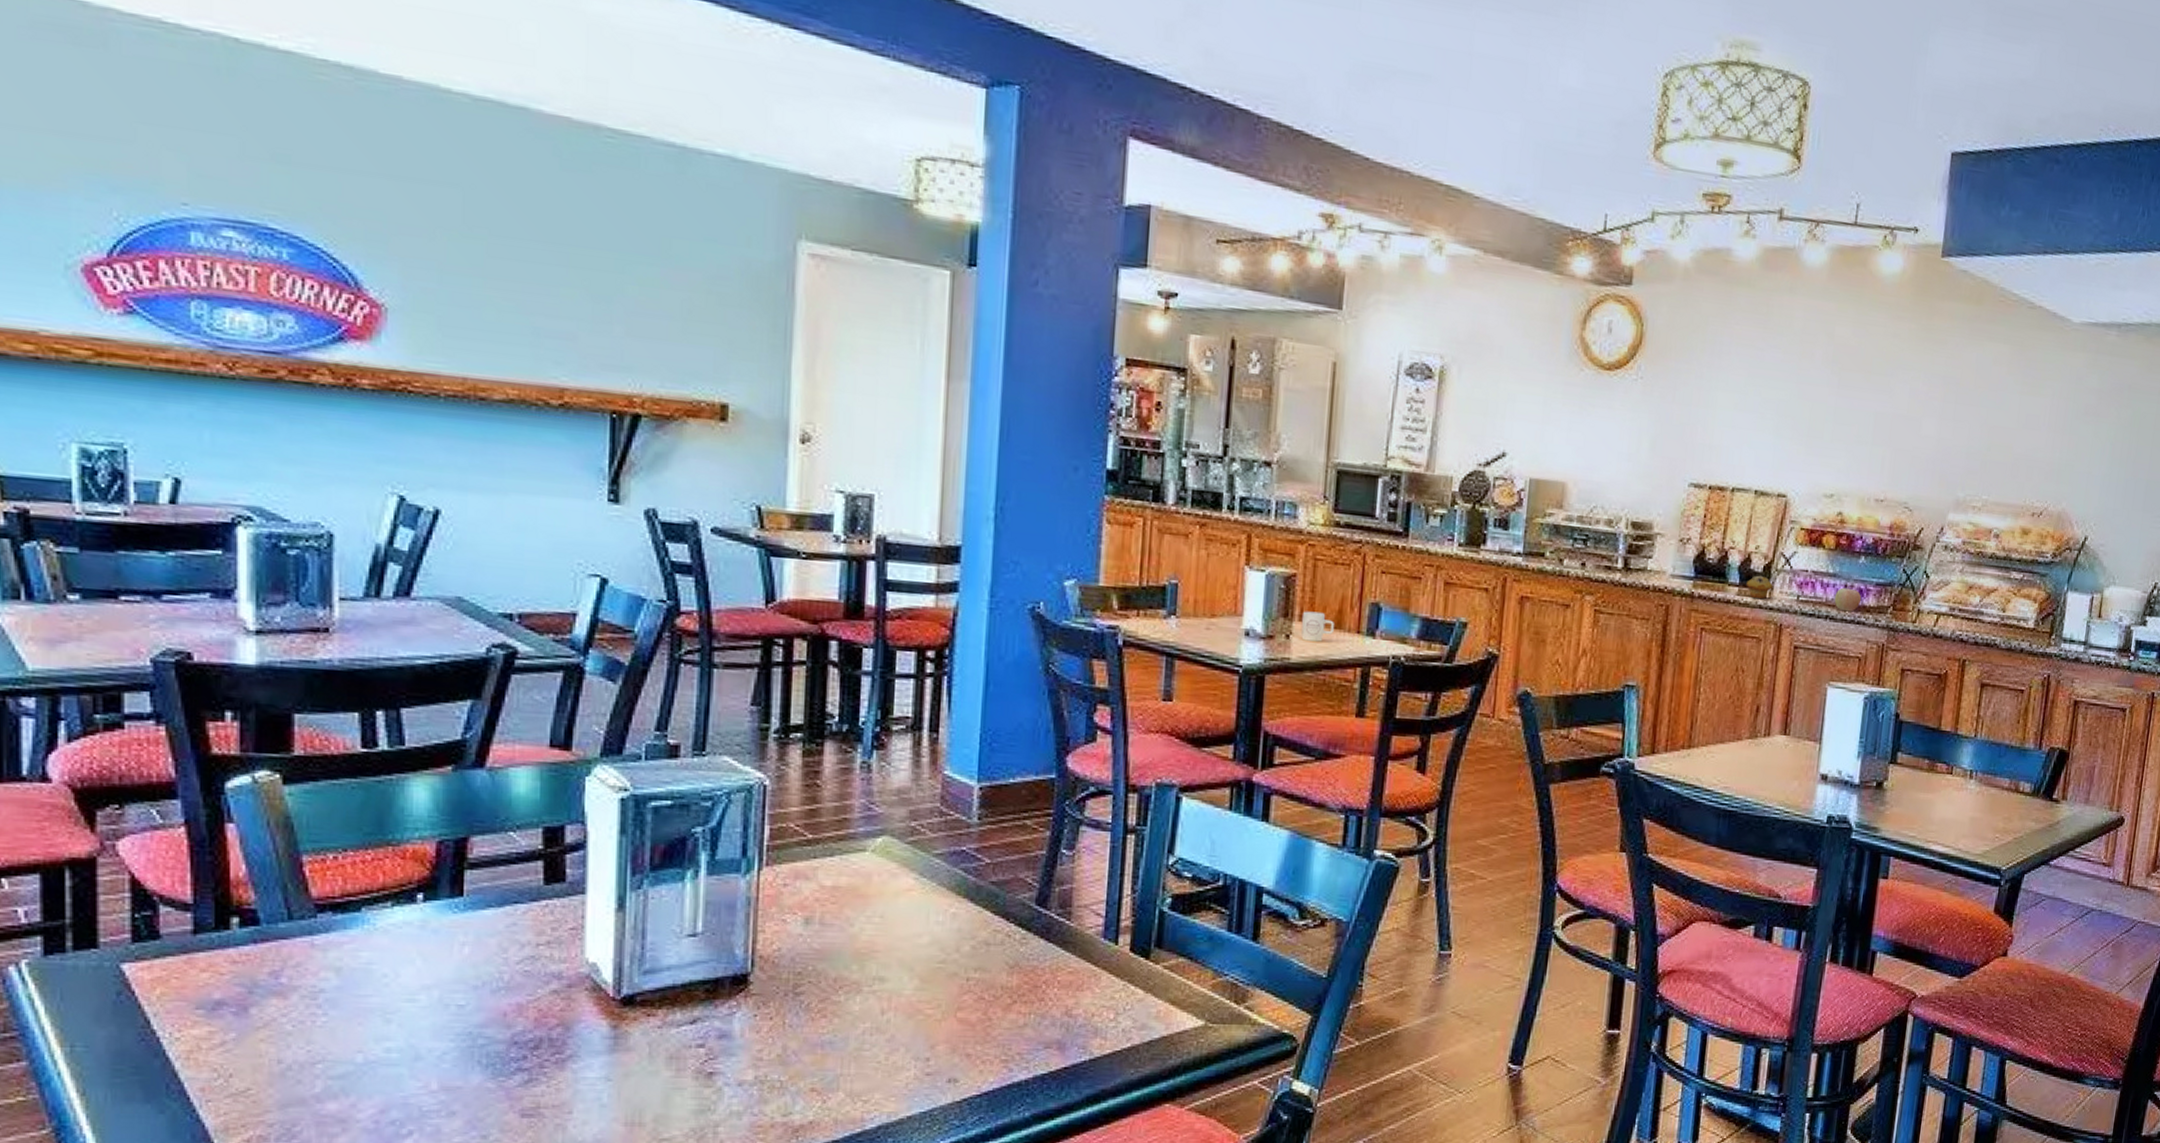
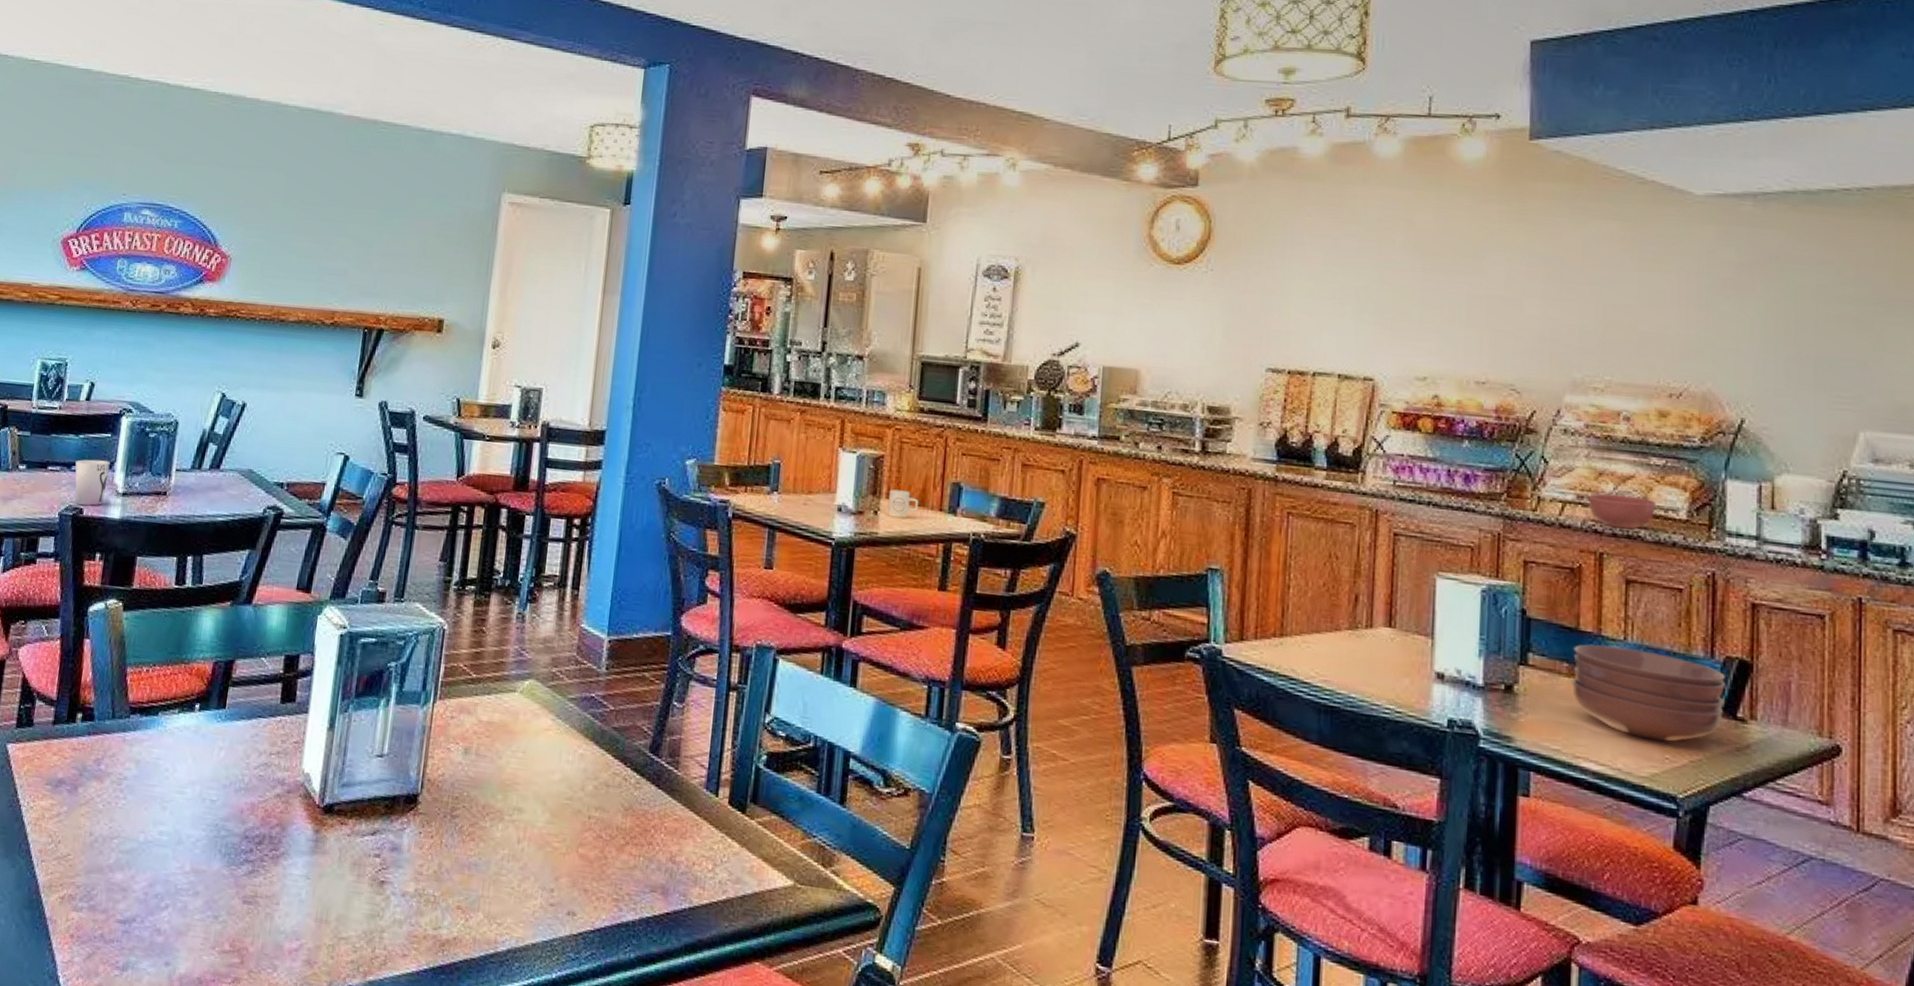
cup: none [167,585,227,649] -> present [75,459,110,506]
muffin: present [1746,575,1773,600] -> none [1335,459,1365,484]
fruit: present [1834,584,1862,612] -> none [1437,469,1469,499]
bowl: none [1929,742,2048,823] -> present [1571,644,1727,742]
bowl: none [1958,606,2012,639] -> present [1589,493,1657,531]

